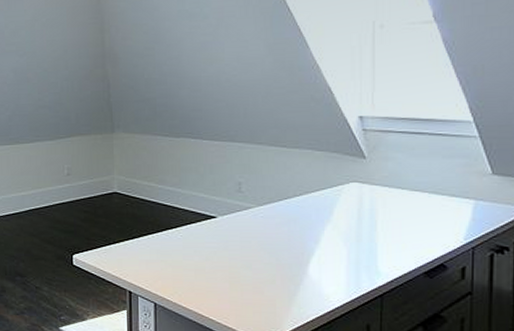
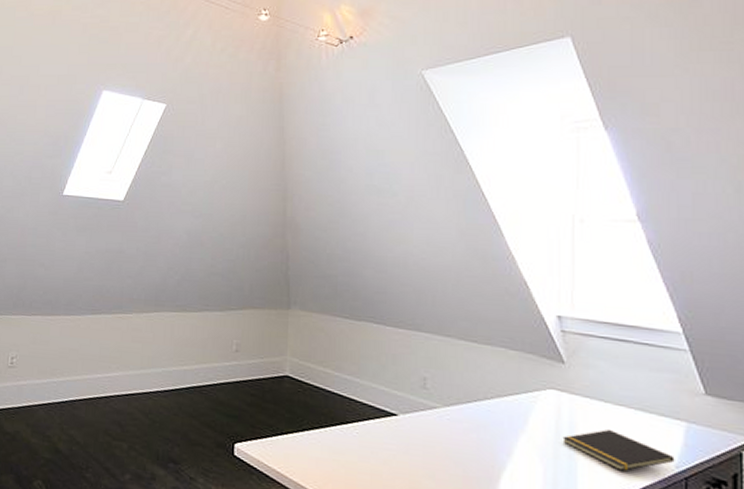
notepad: none [364,213,464,247] -> present [562,430,675,471]

